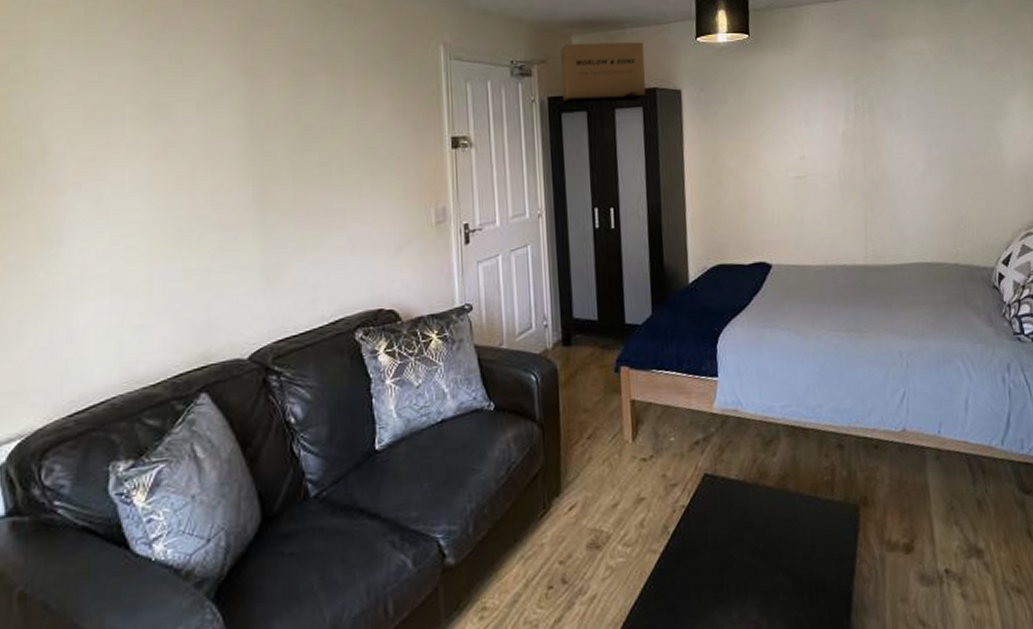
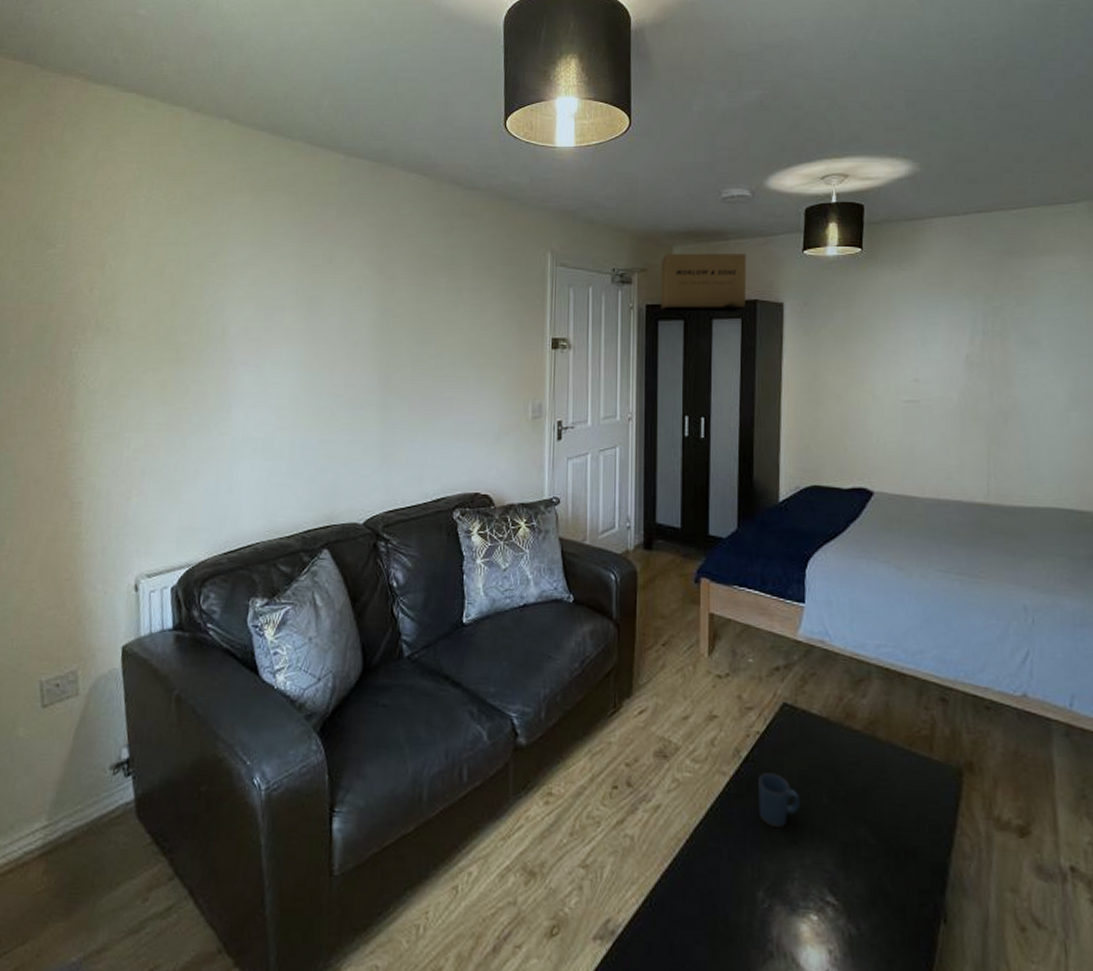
mug: none [686,541,725,592] -> present [758,773,800,827]

